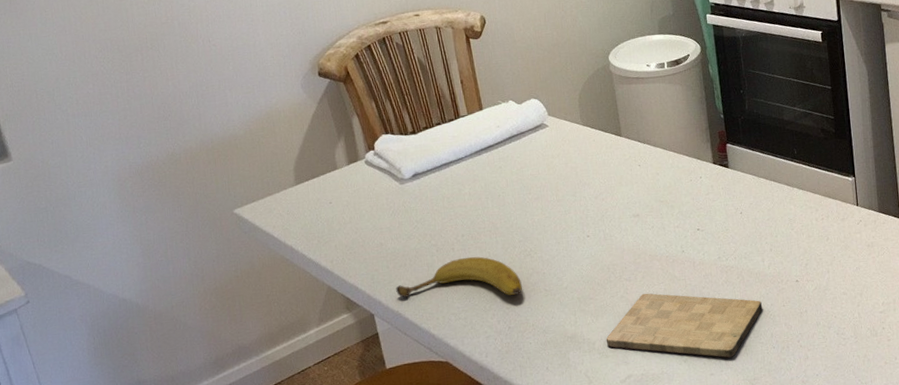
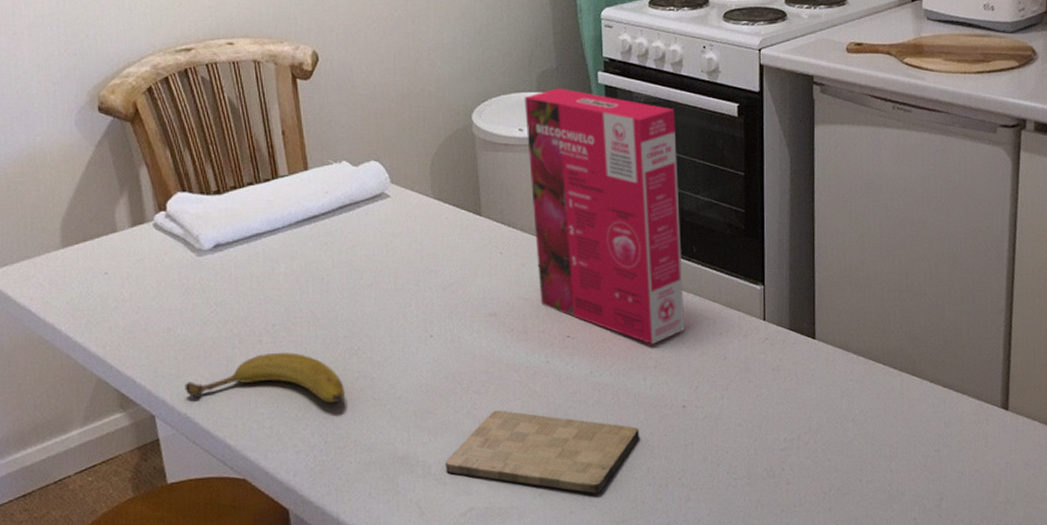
cereal box: none [649,29,792,231] -> present [524,88,684,344]

